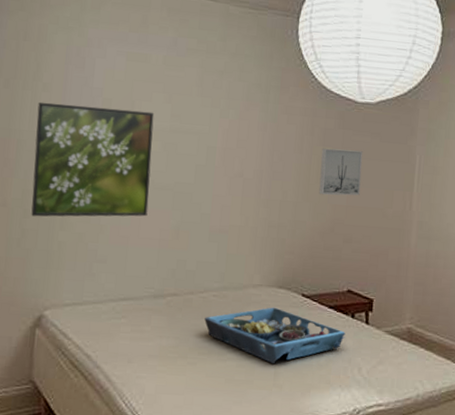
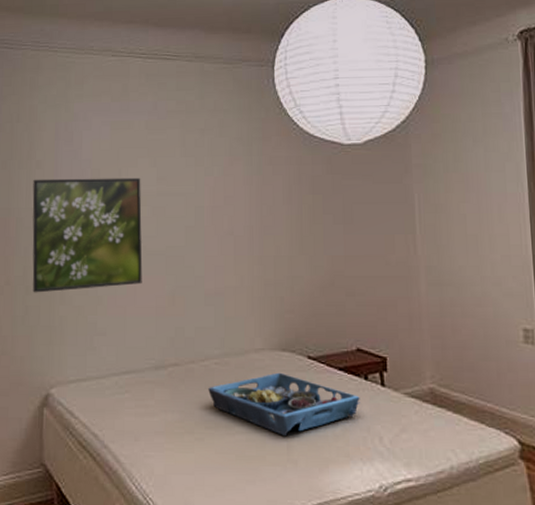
wall art: present [319,148,363,196] -> none [311,196,358,246]

